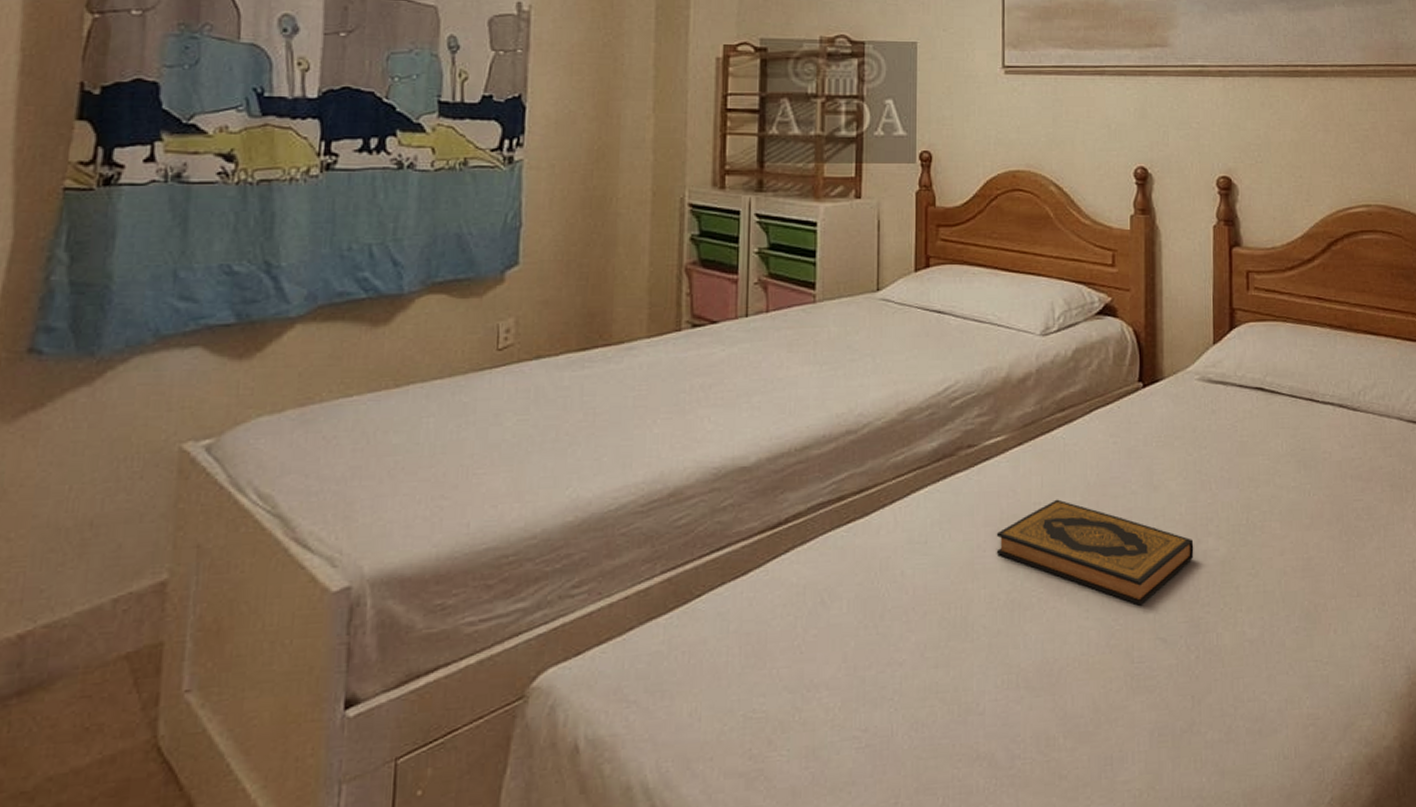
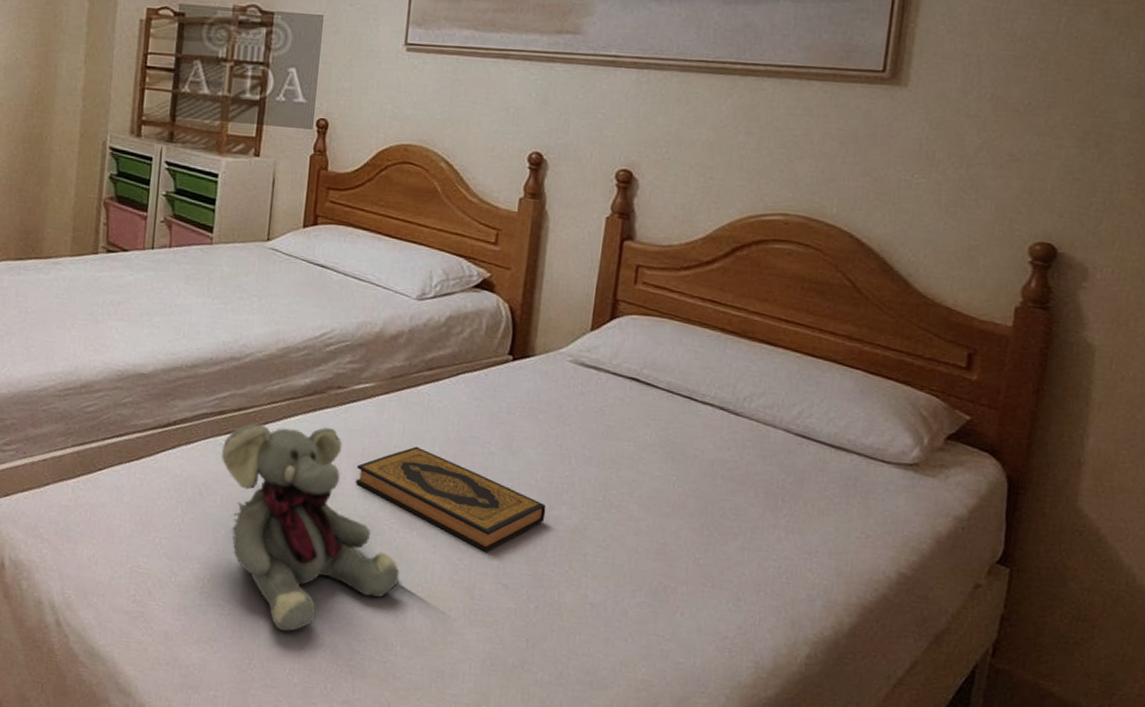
plush elephant: none [843,495,1054,753] -> present [221,422,400,632]

